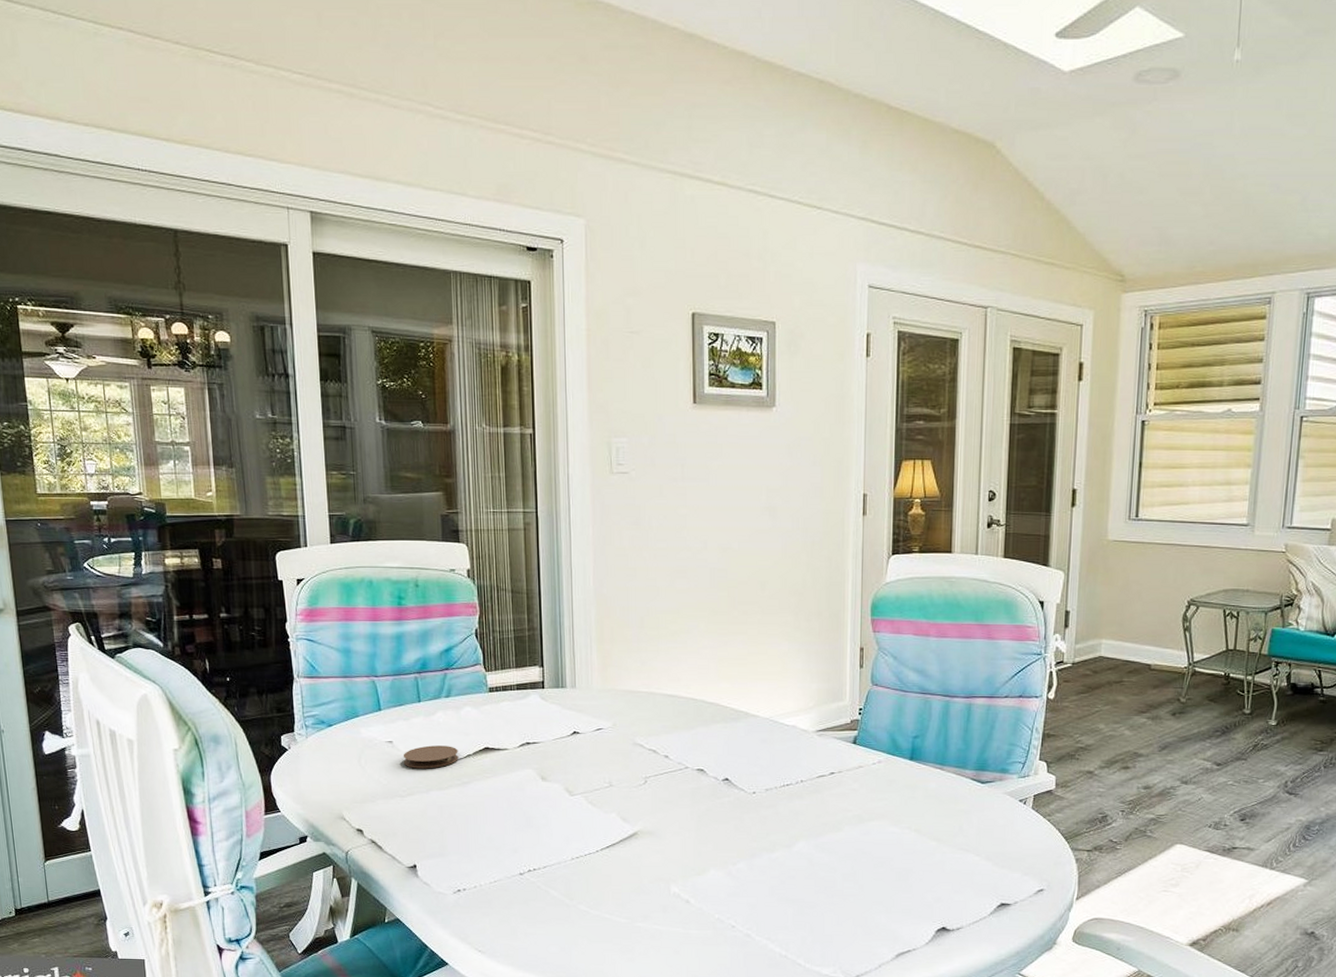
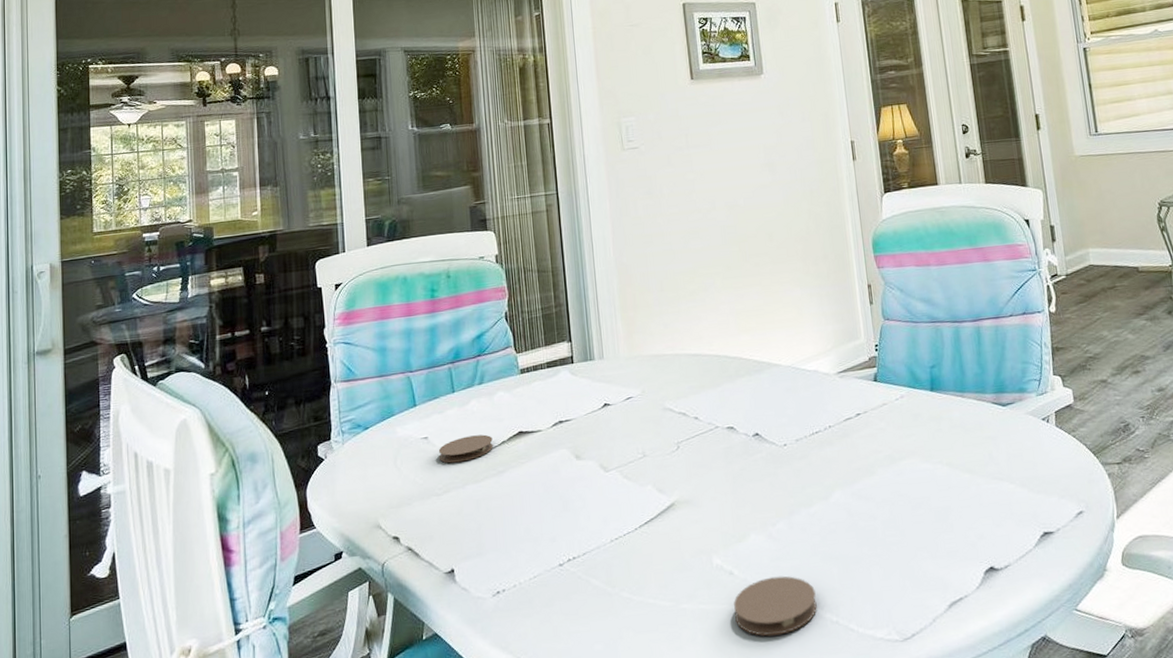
coaster: none [687,909,768,960] -> present [734,576,817,636]

